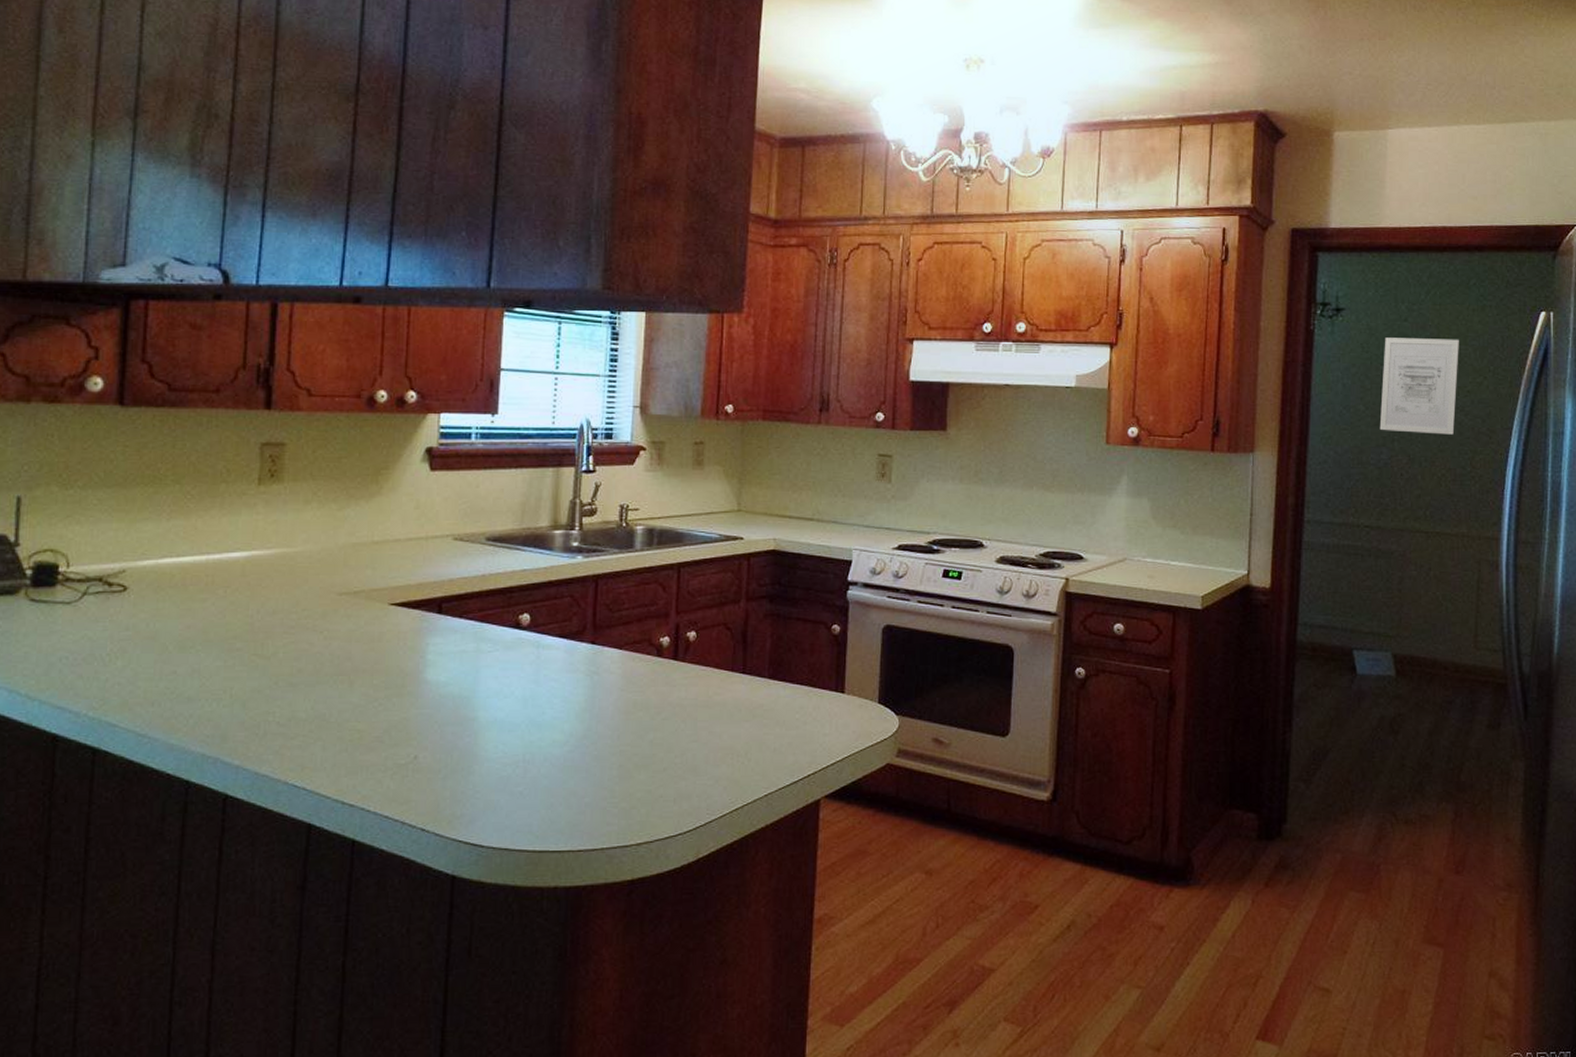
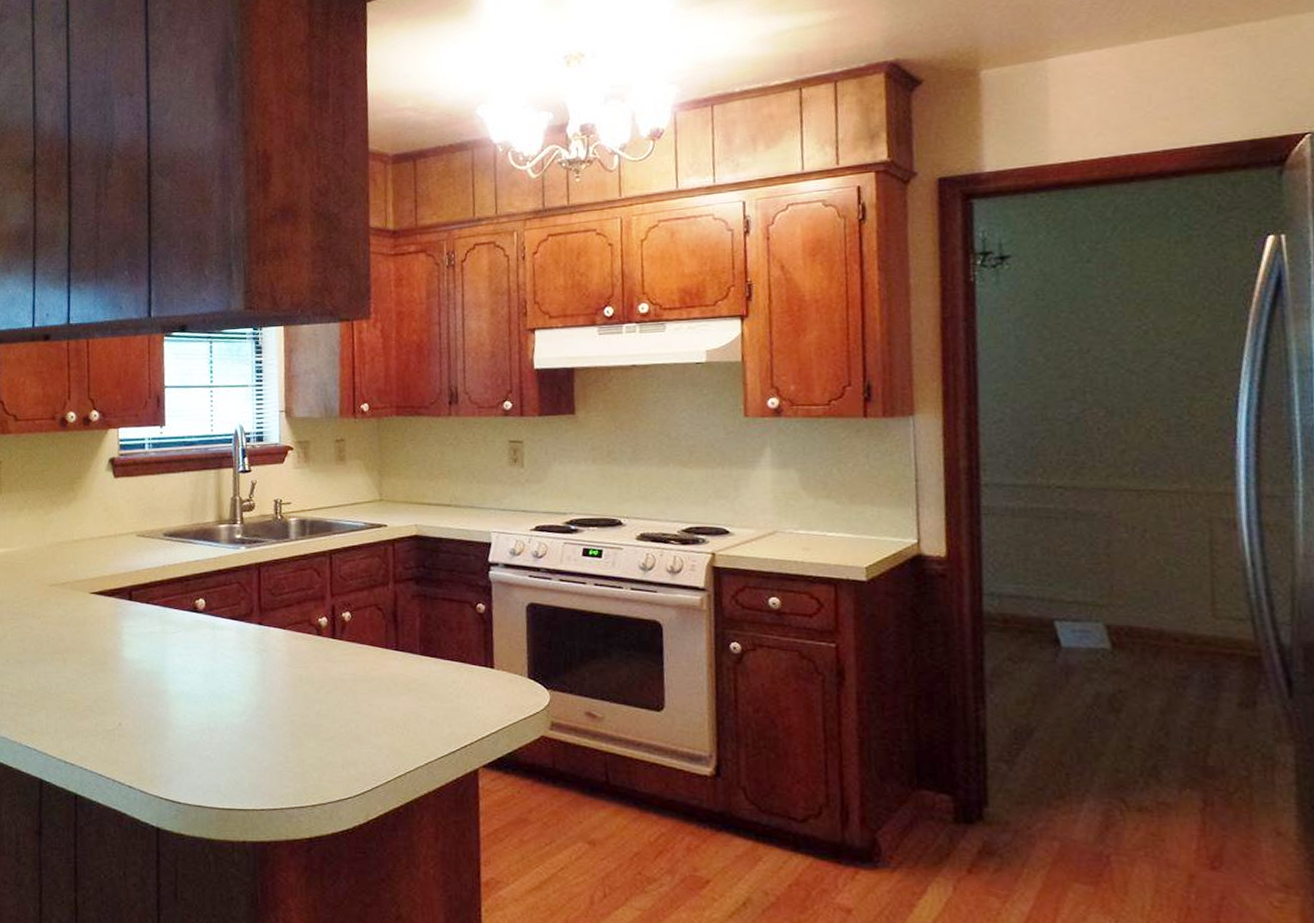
wall art: present [1379,337,1459,435] -> none [1064,276,1164,383]

